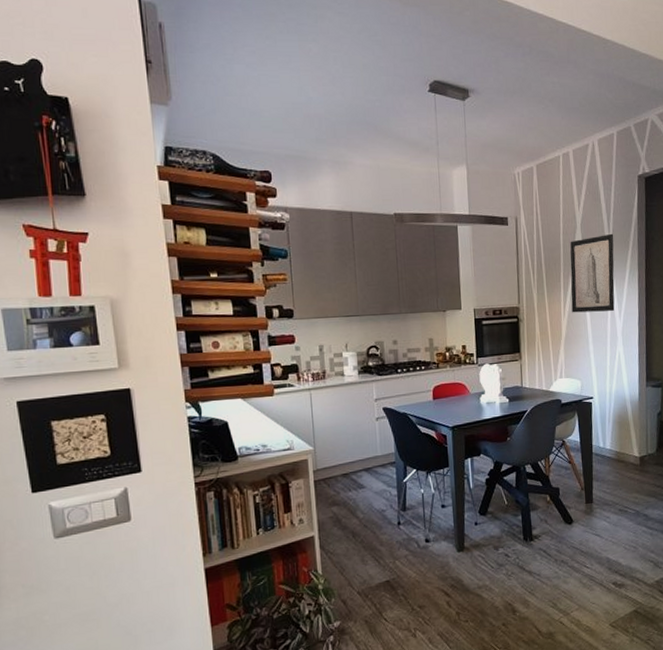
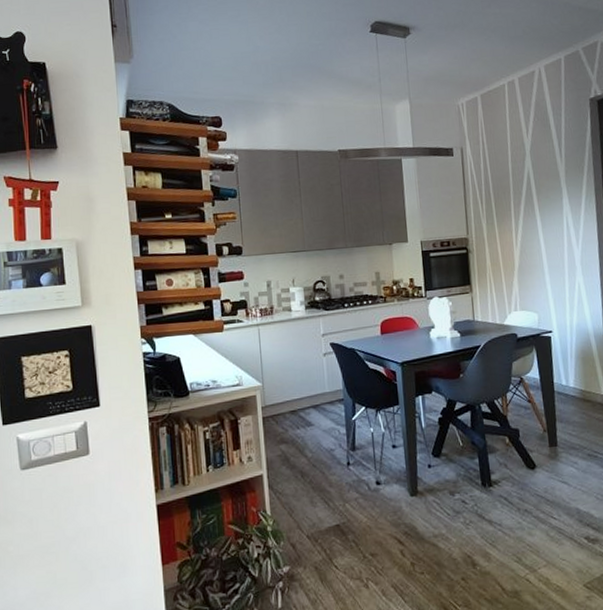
wall art: present [570,233,615,313] -> none [519,159,572,243]

